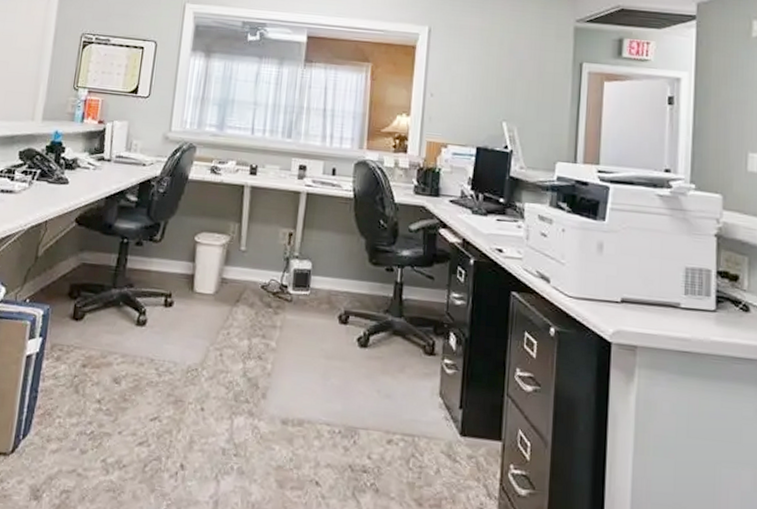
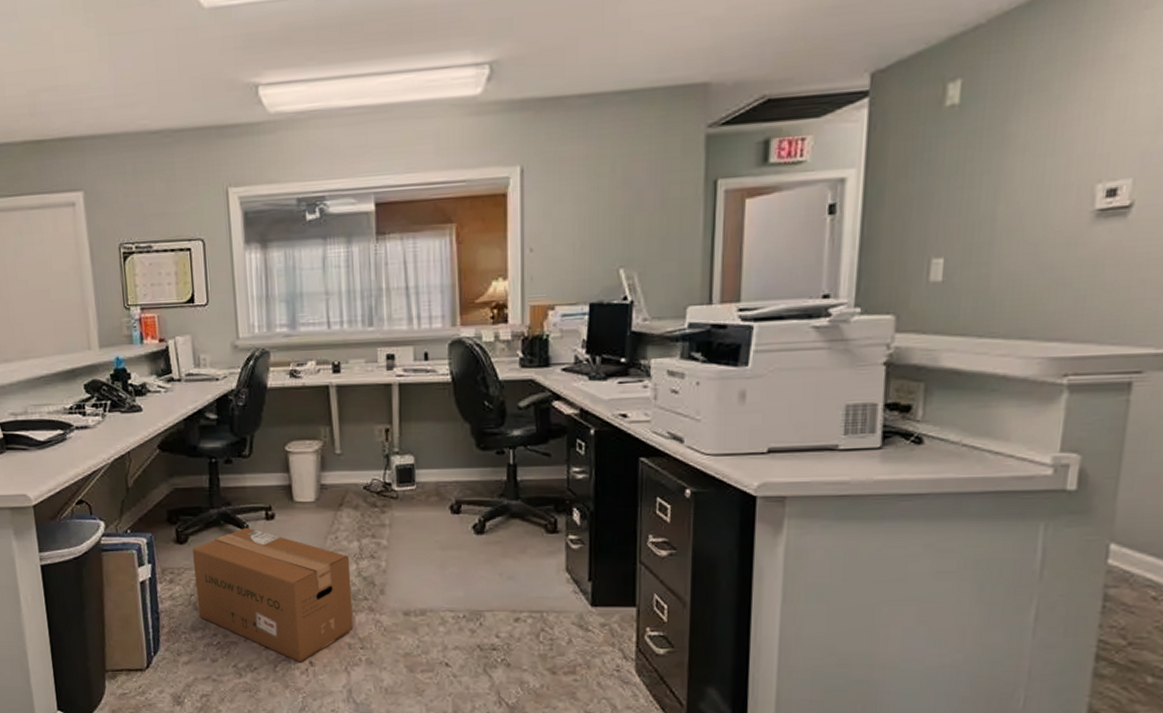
box: none [78,311,238,464] -> present [192,527,353,662]

